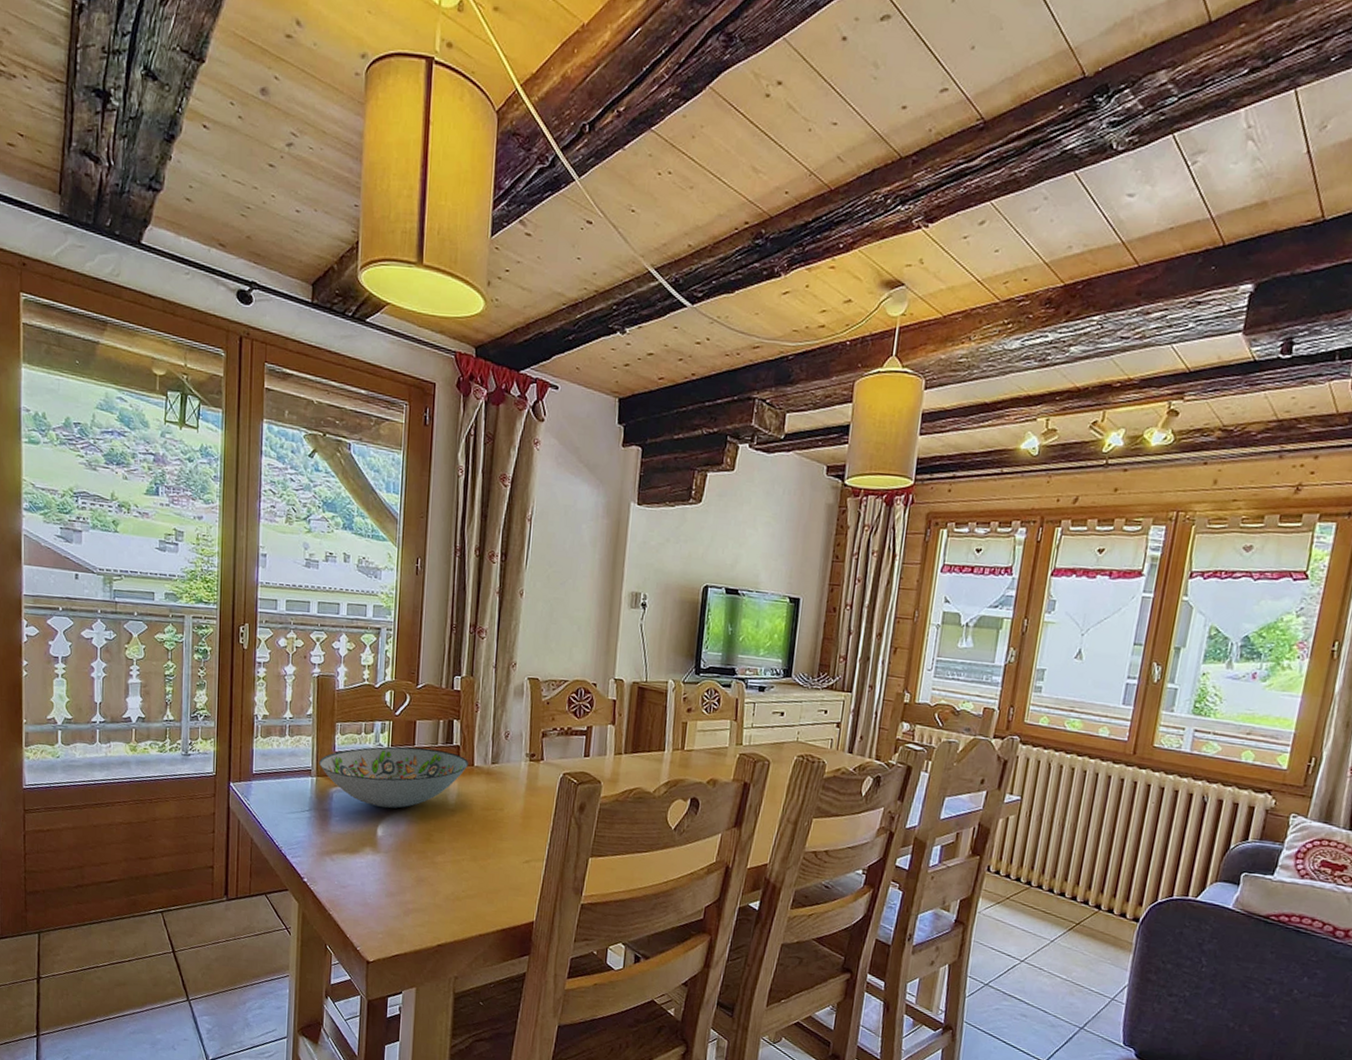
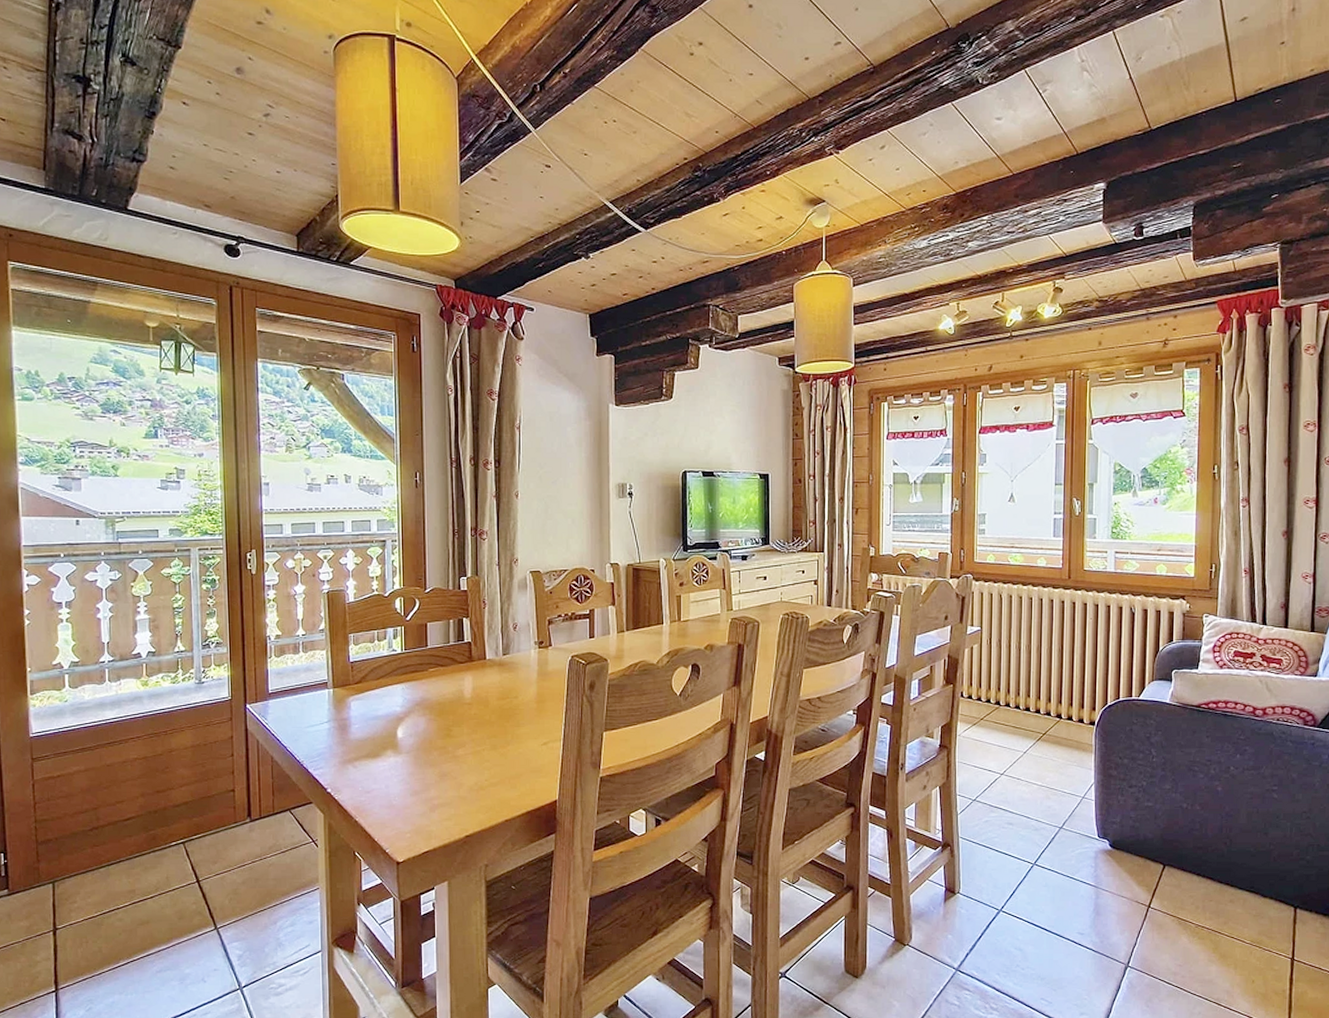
decorative bowl: present [319,746,468,809] -> none [335,648,480,710]

